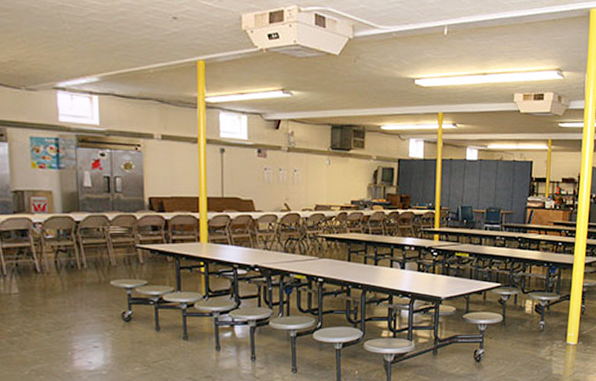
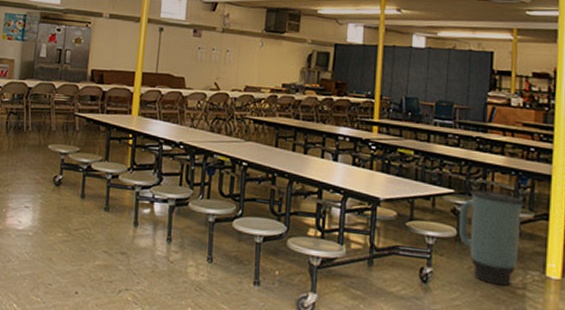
trash can: none [503,282,554,356] -> present [458,190,525,286]

